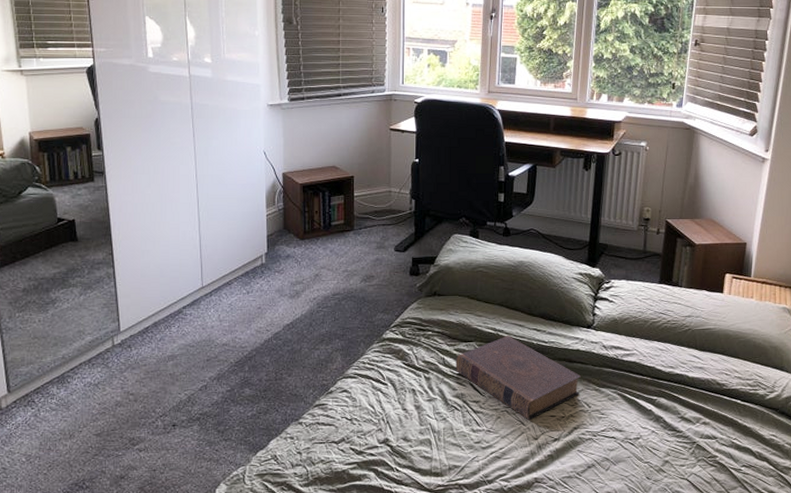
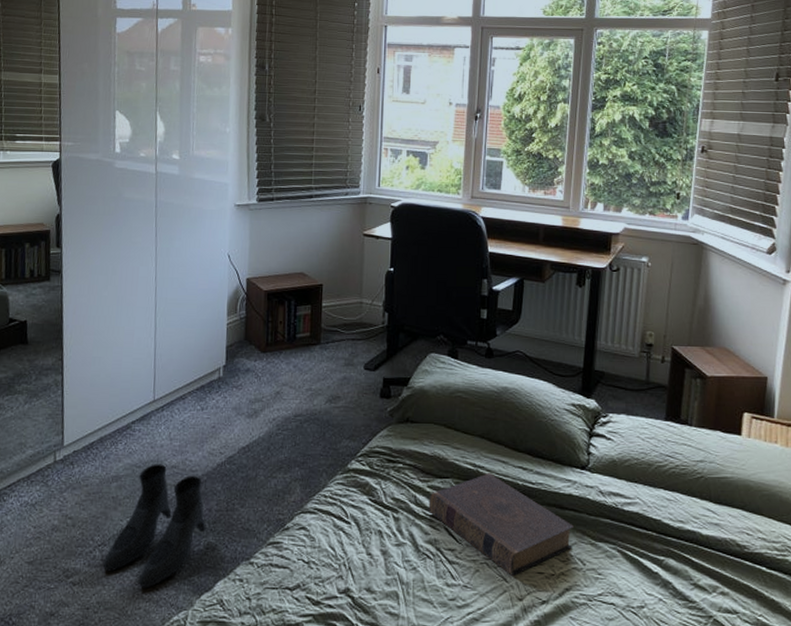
boots: none [165,343,258,450] -> present [102,464,206,589]

